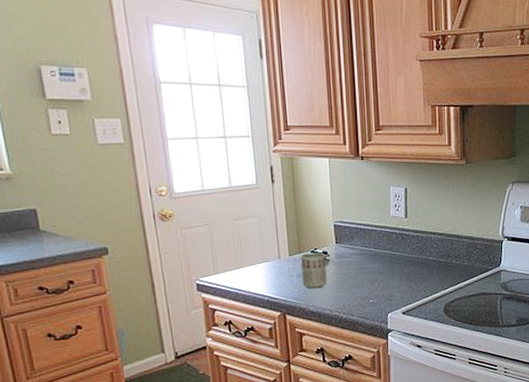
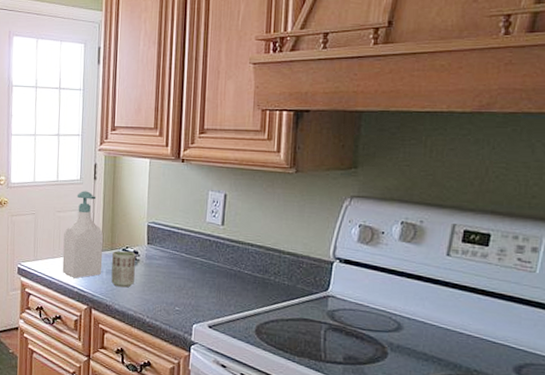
soap bottle: none [245,195,292,287] -> present [62,191,104,279]

